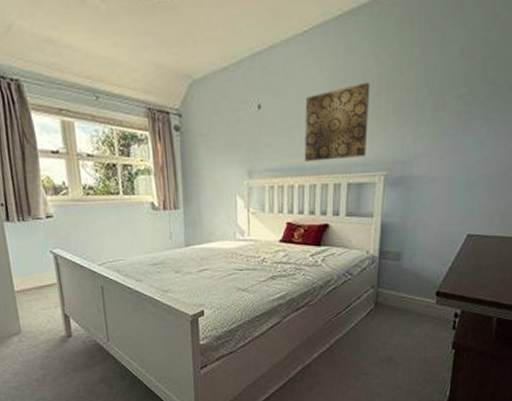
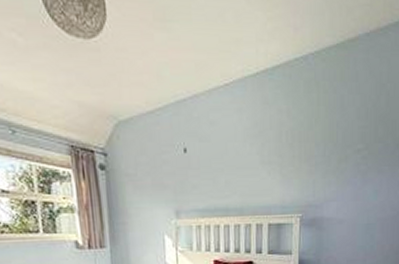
wall art: present [304,82,371,162] -> none [228,134,286,203]

